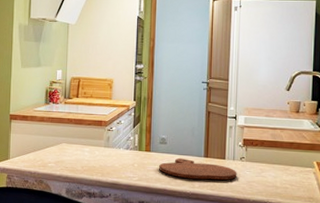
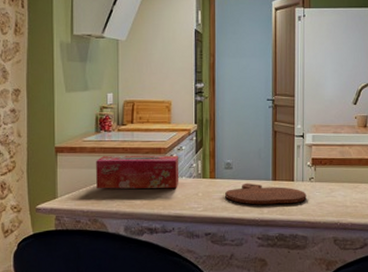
tissue box: none [43,125,118,159] -> present [96,155,179,189]

